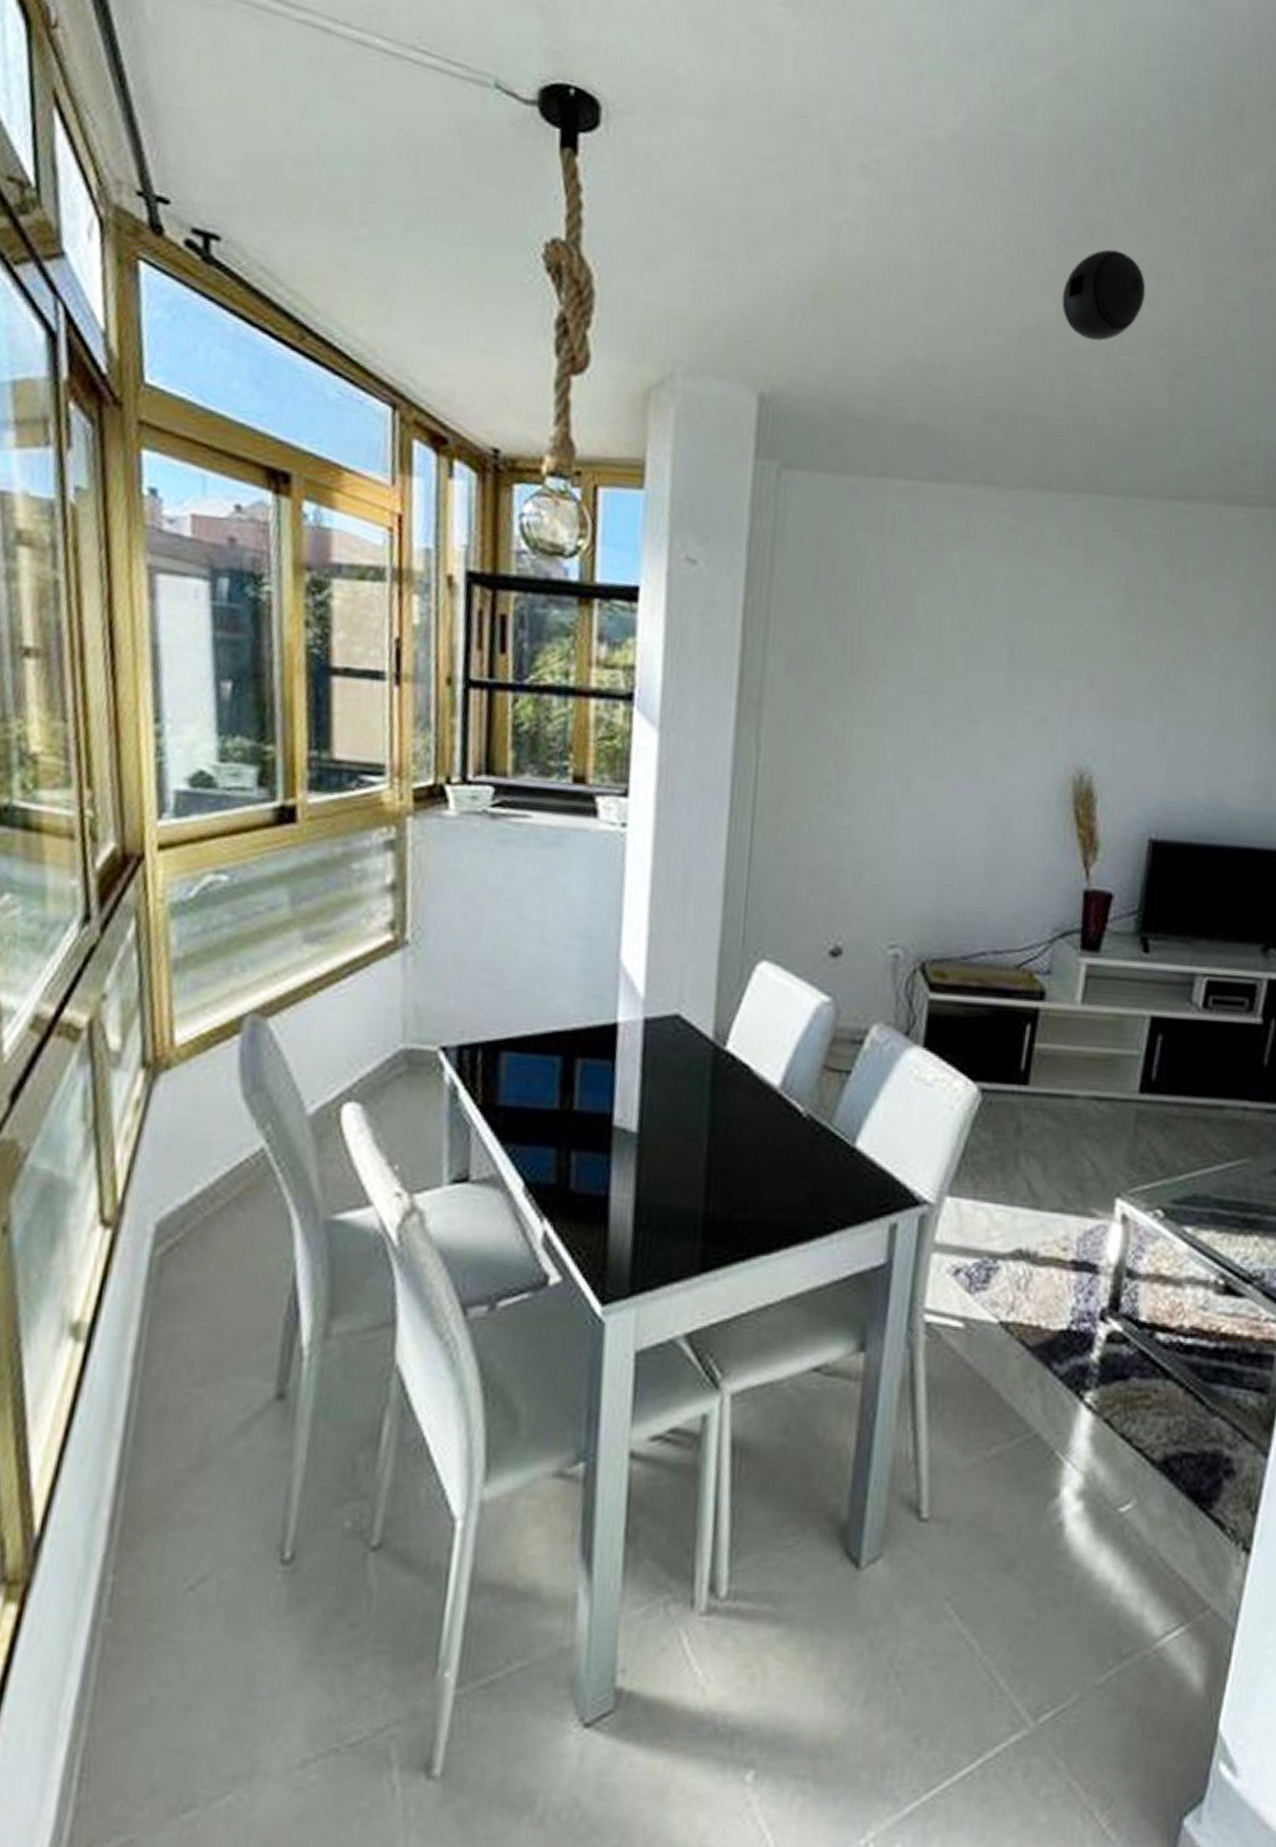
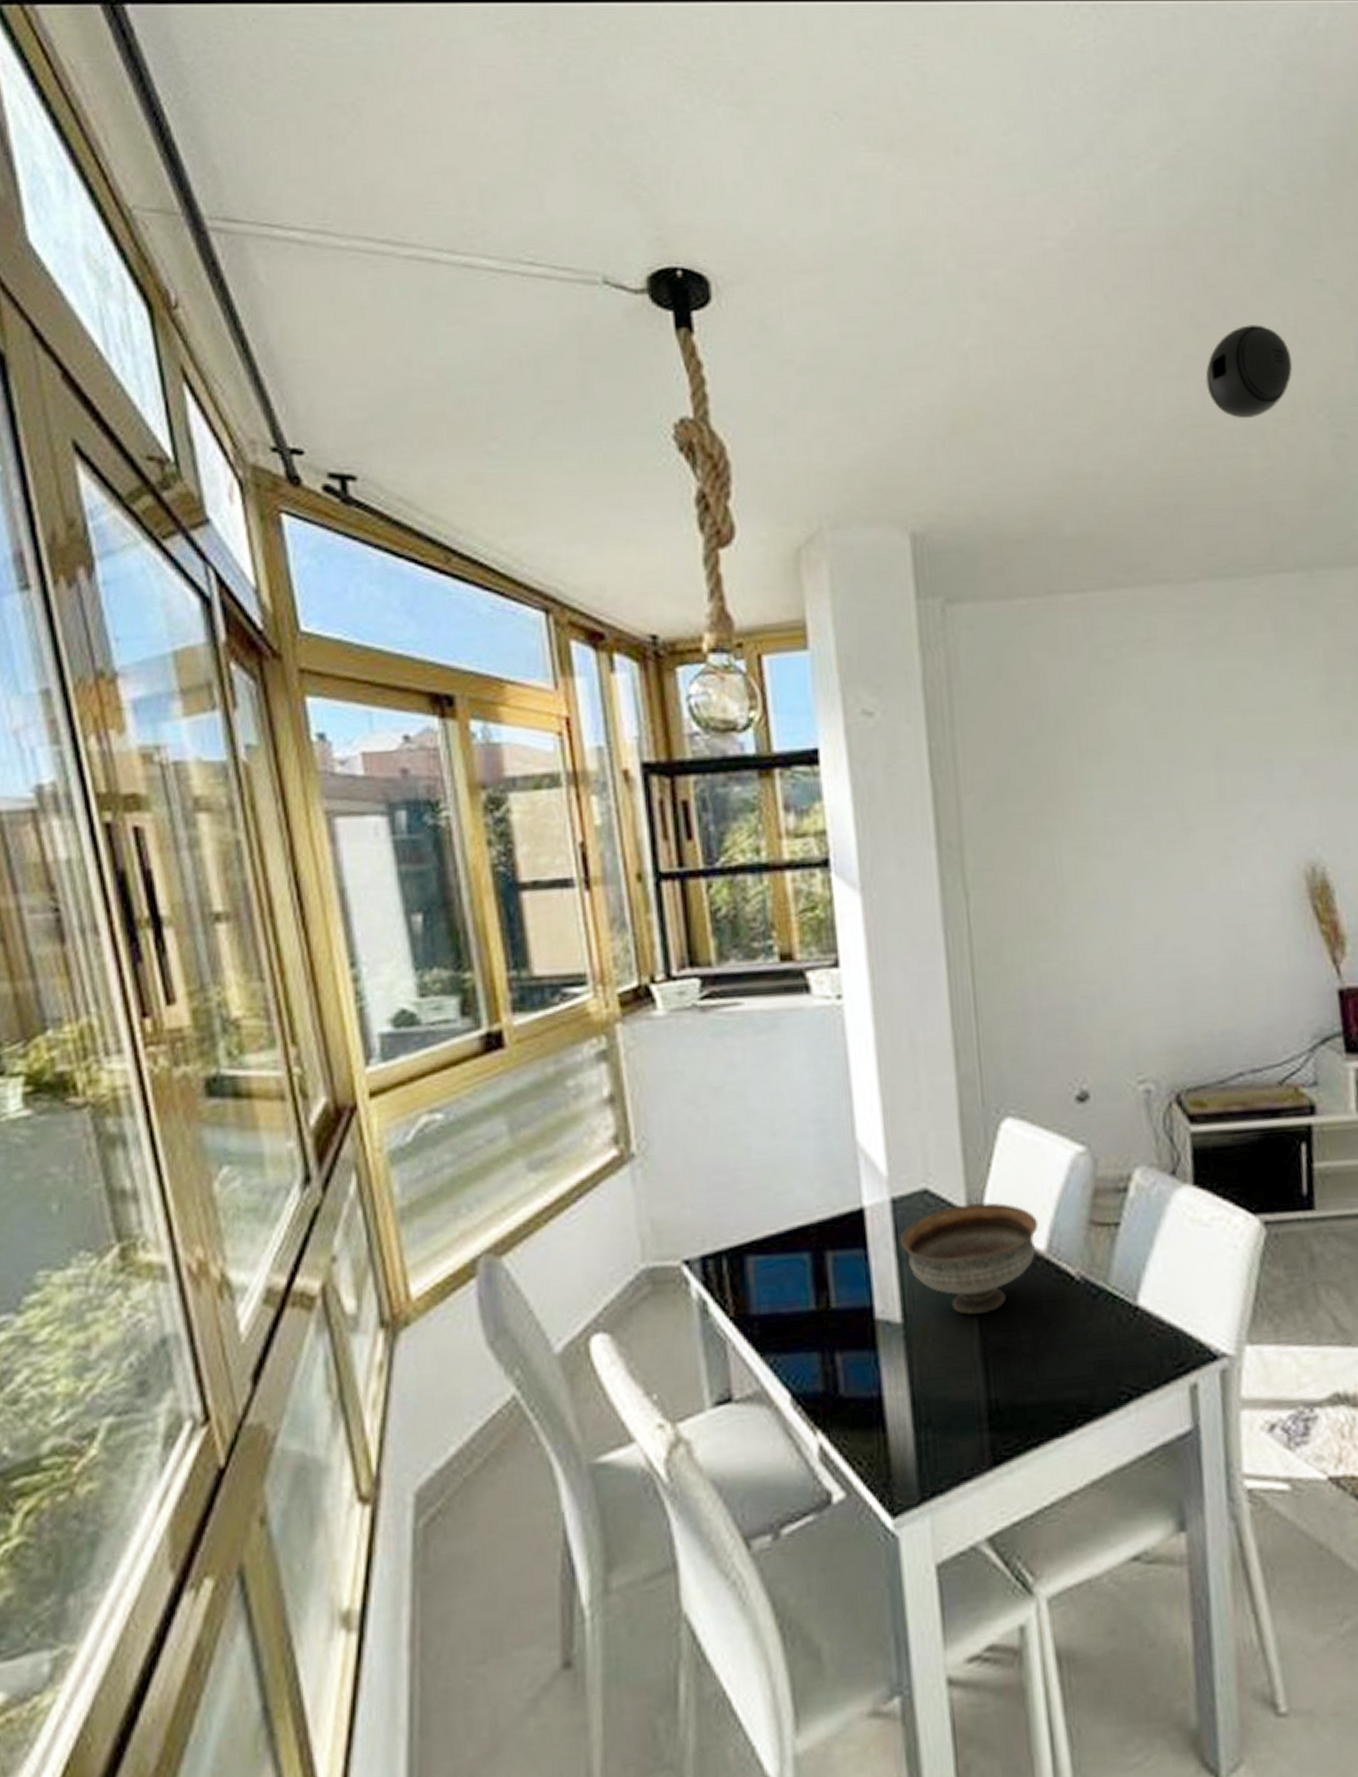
bowl: none [647,1033,777,1134] -> present [901,1202,1039,1315]

